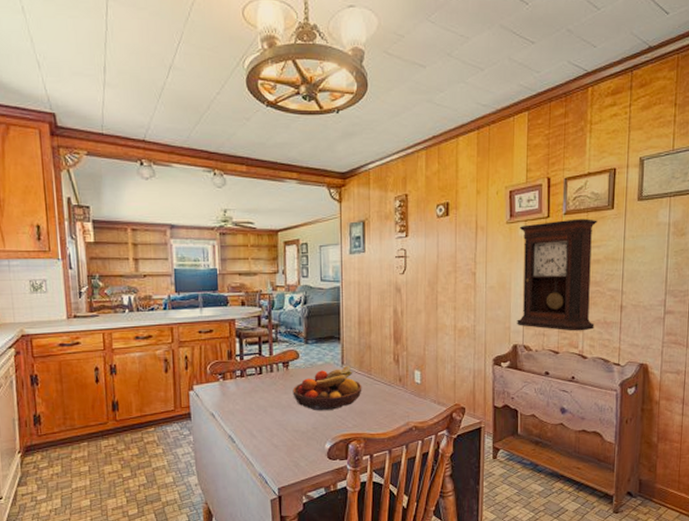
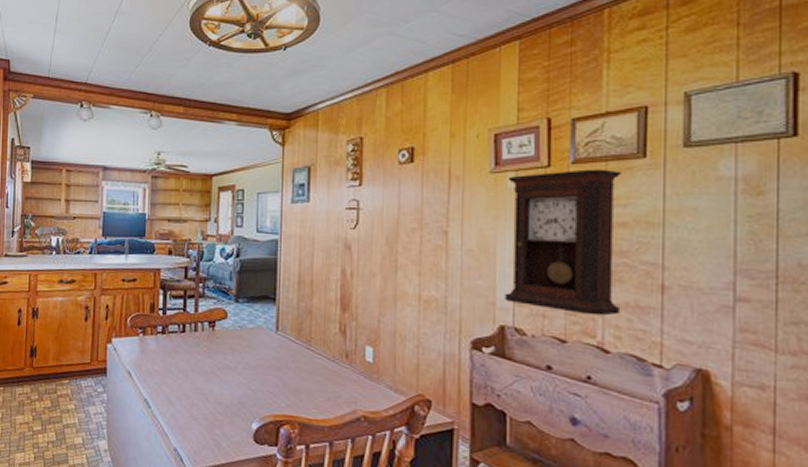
fruit bowl: present [292,366,362,410] -> none [218,332,300,383]

